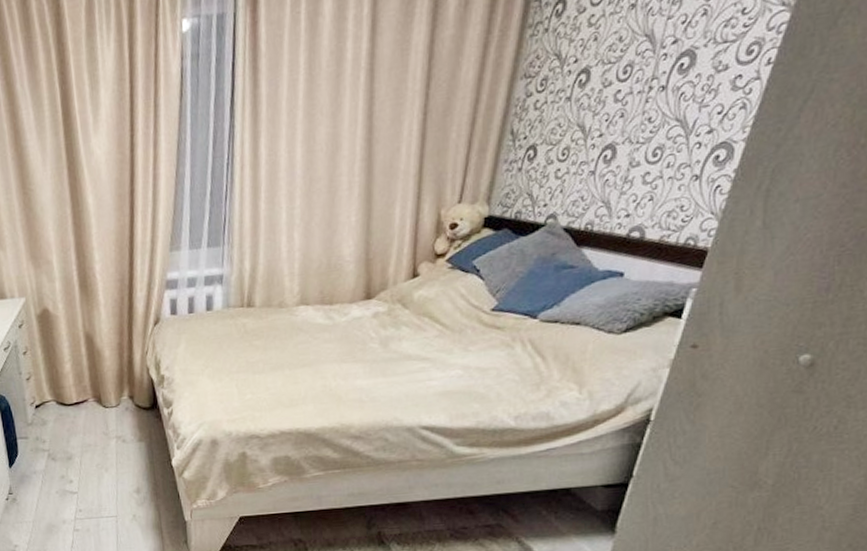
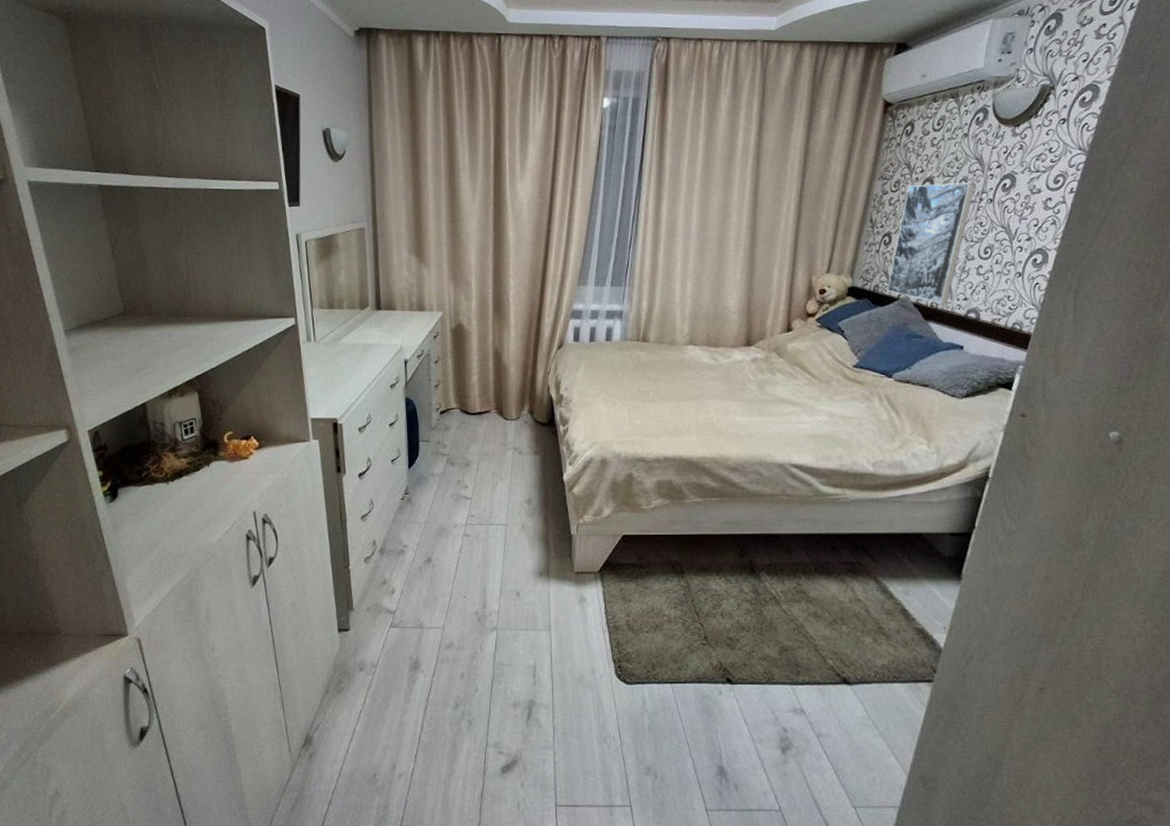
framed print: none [530,67,644,226] -> present [886,183,976,305]

